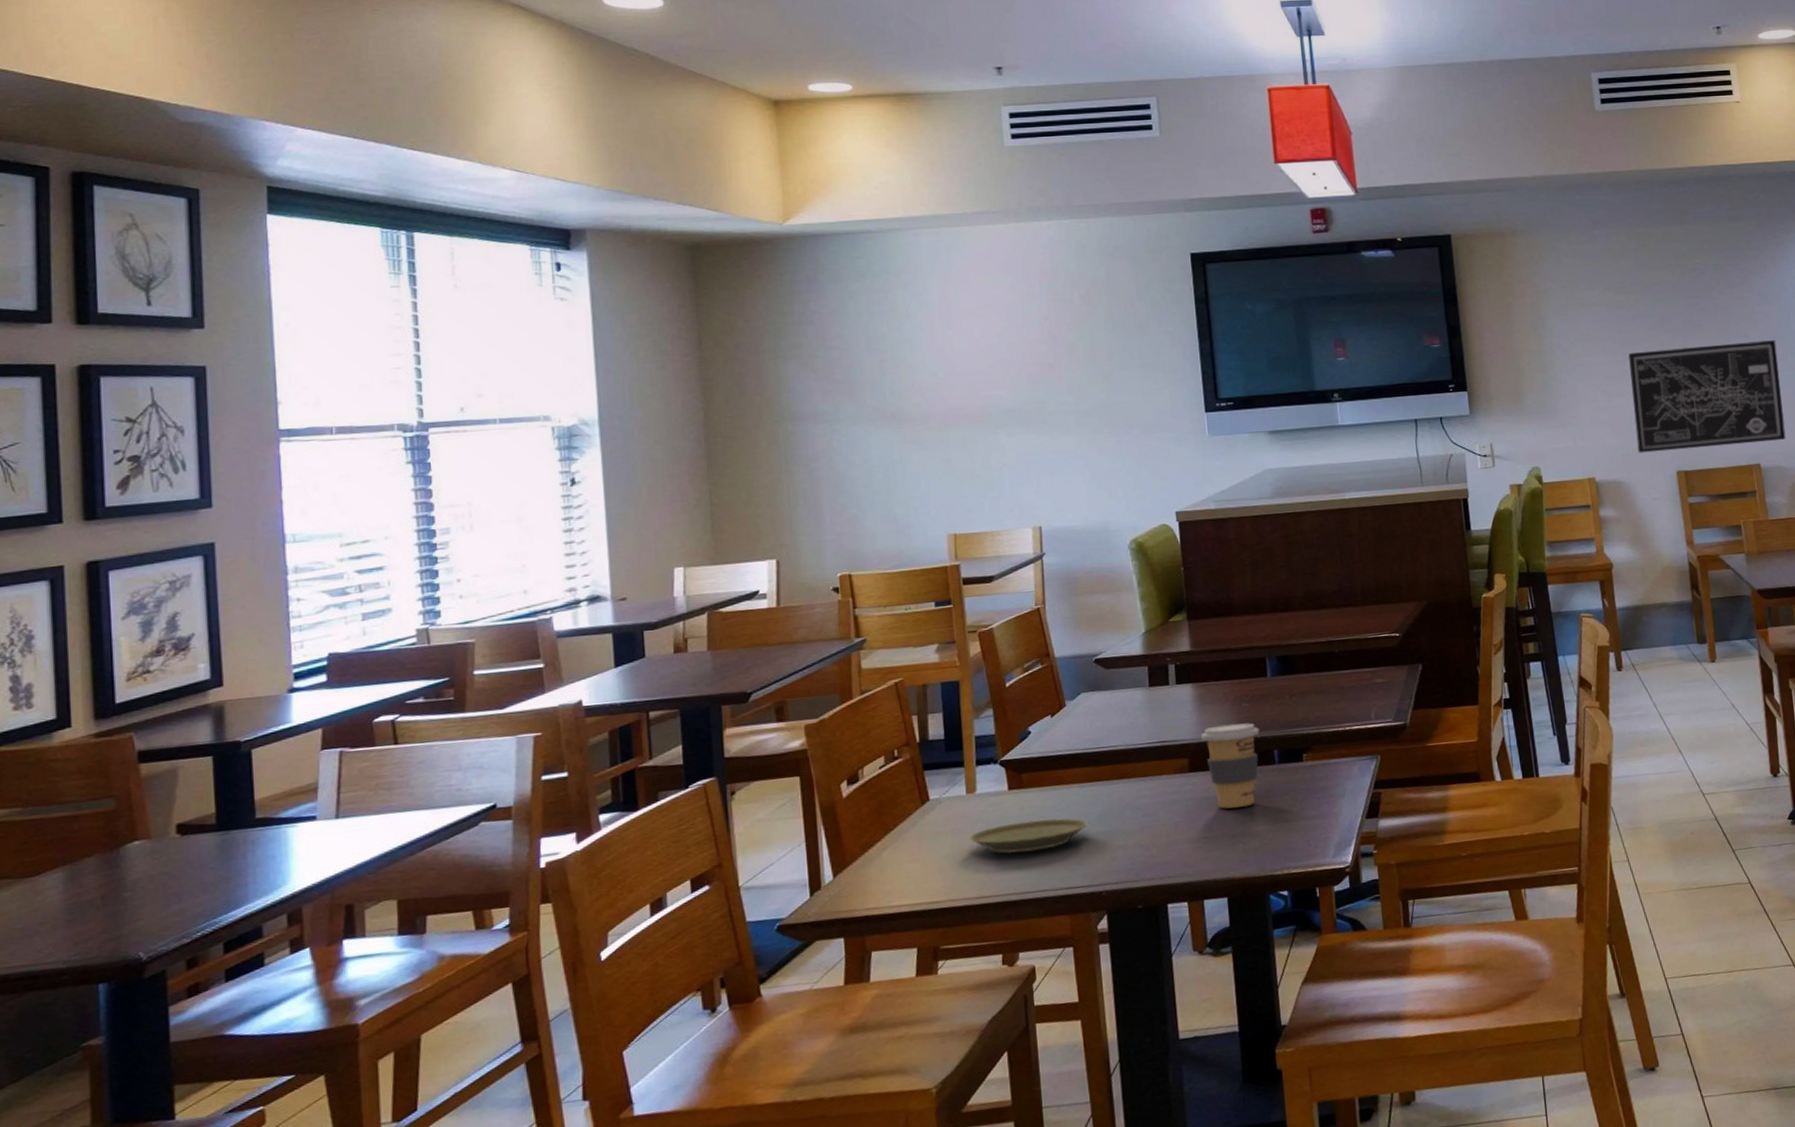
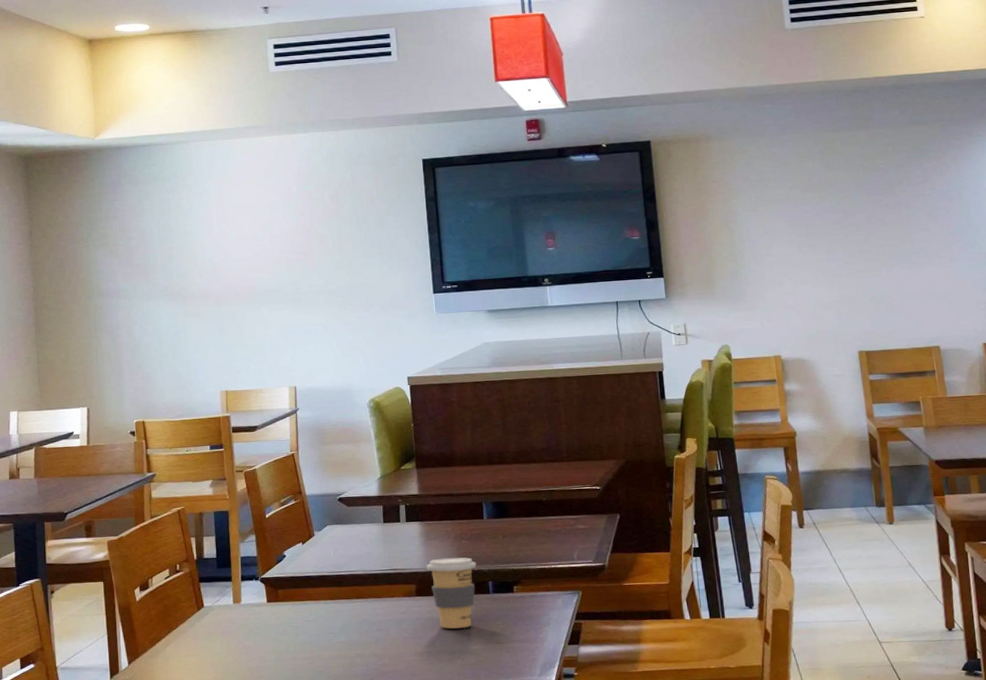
plate: present [968,818,1089,854] -> none [234,628,332,655]
wall art: present [1628,340,1786,454] -> none [813,233,965,335]

